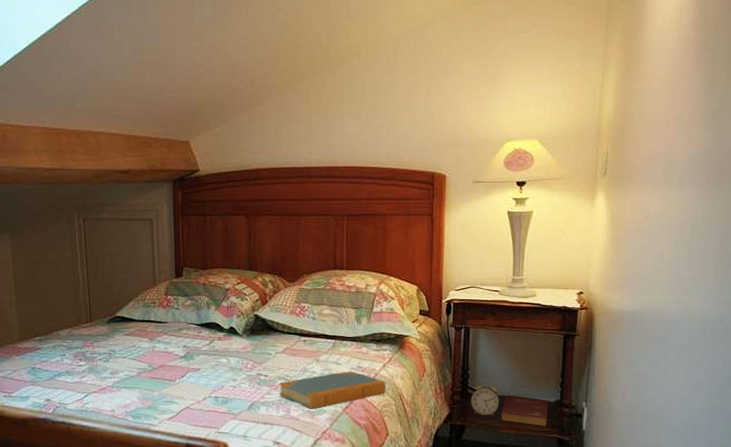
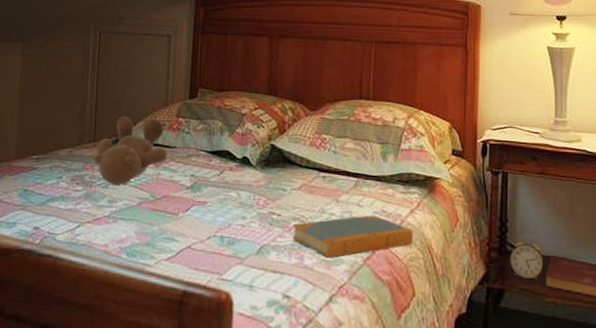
teddy bear: none [91,297,161,358] -> present [93,116,168,185]

